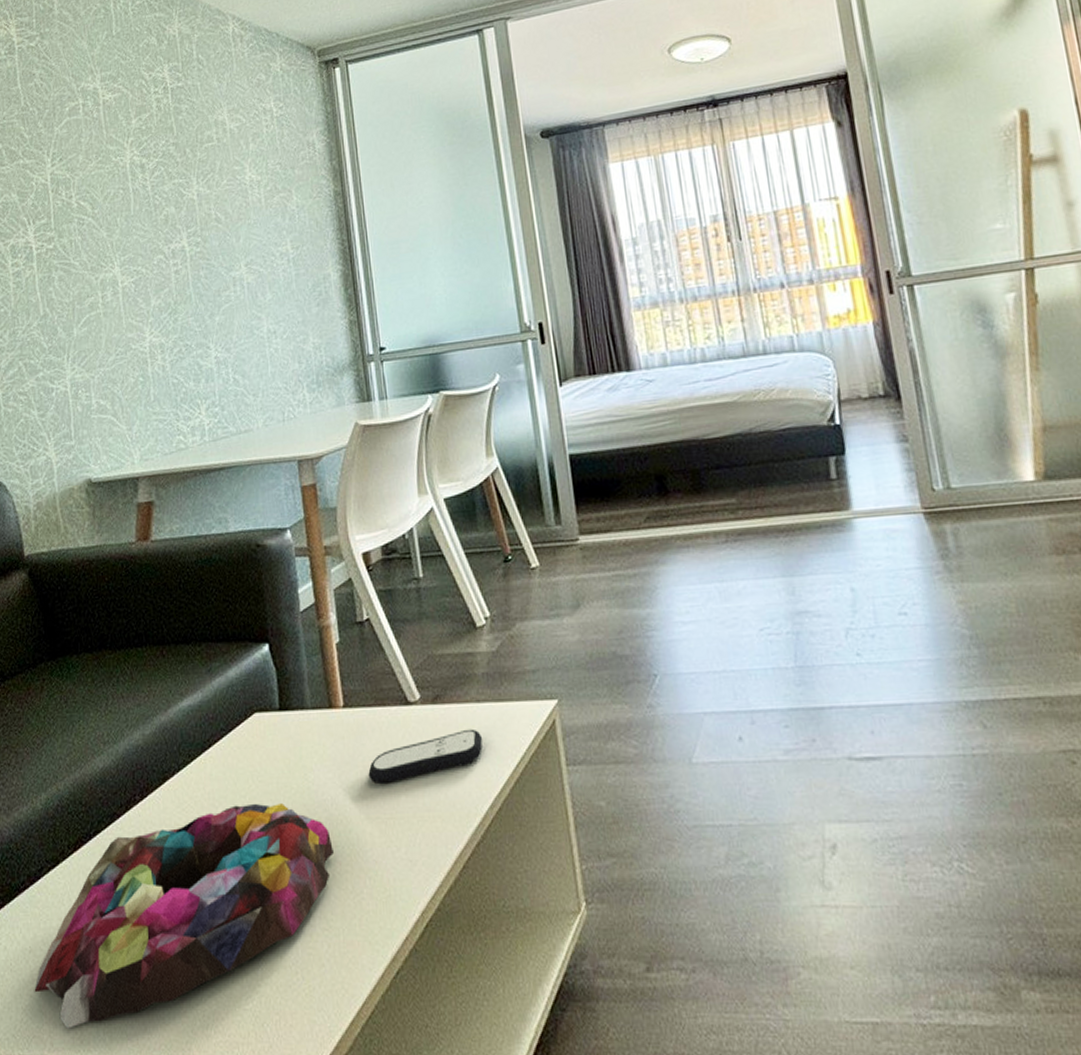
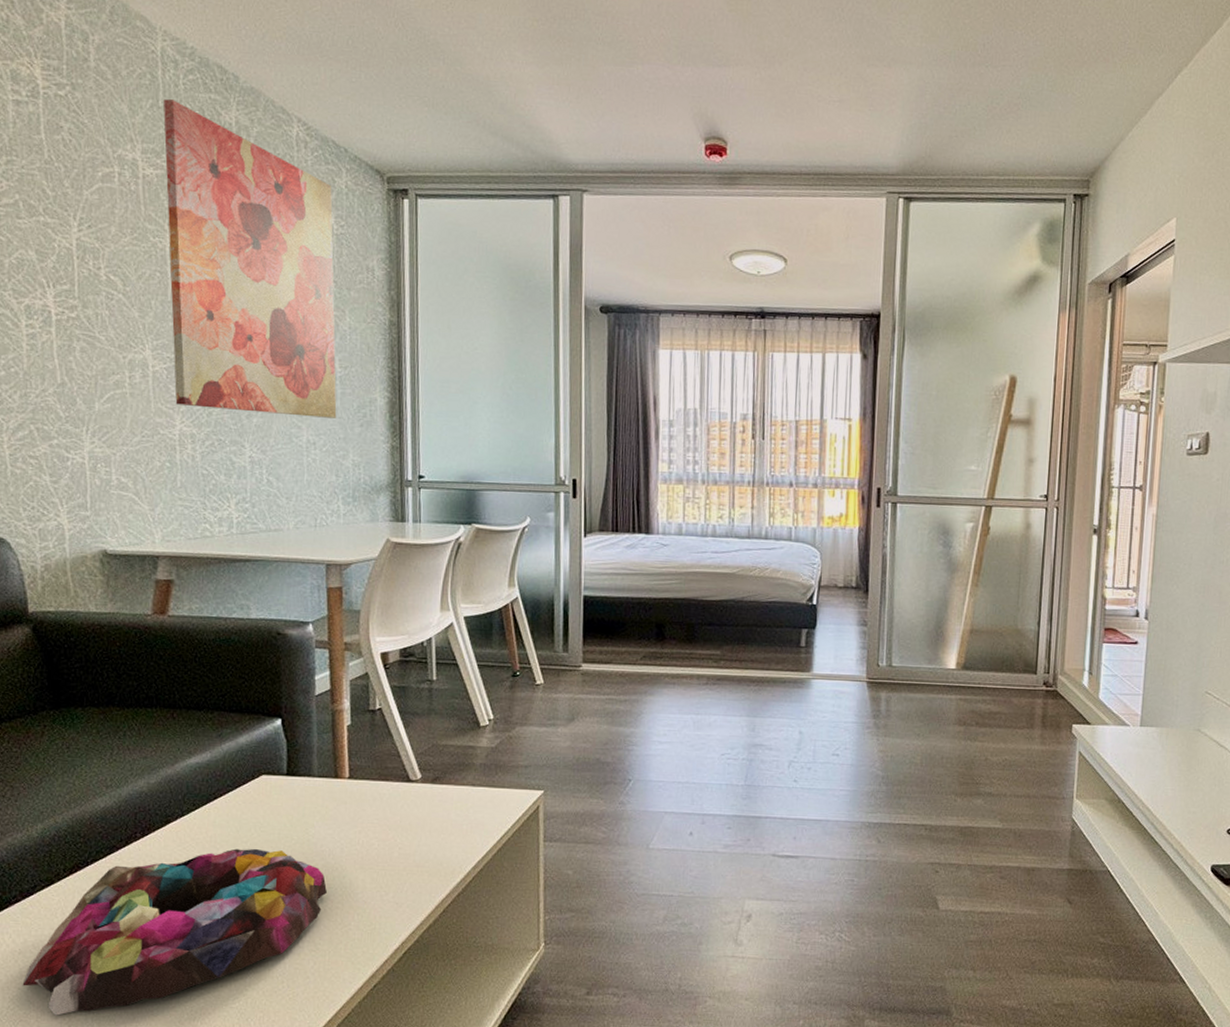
wall art: none [117,26,294,316] -> present [163,99,337,418]
remote control: present [368,728,483,785] -> none [366,806,474,843]

